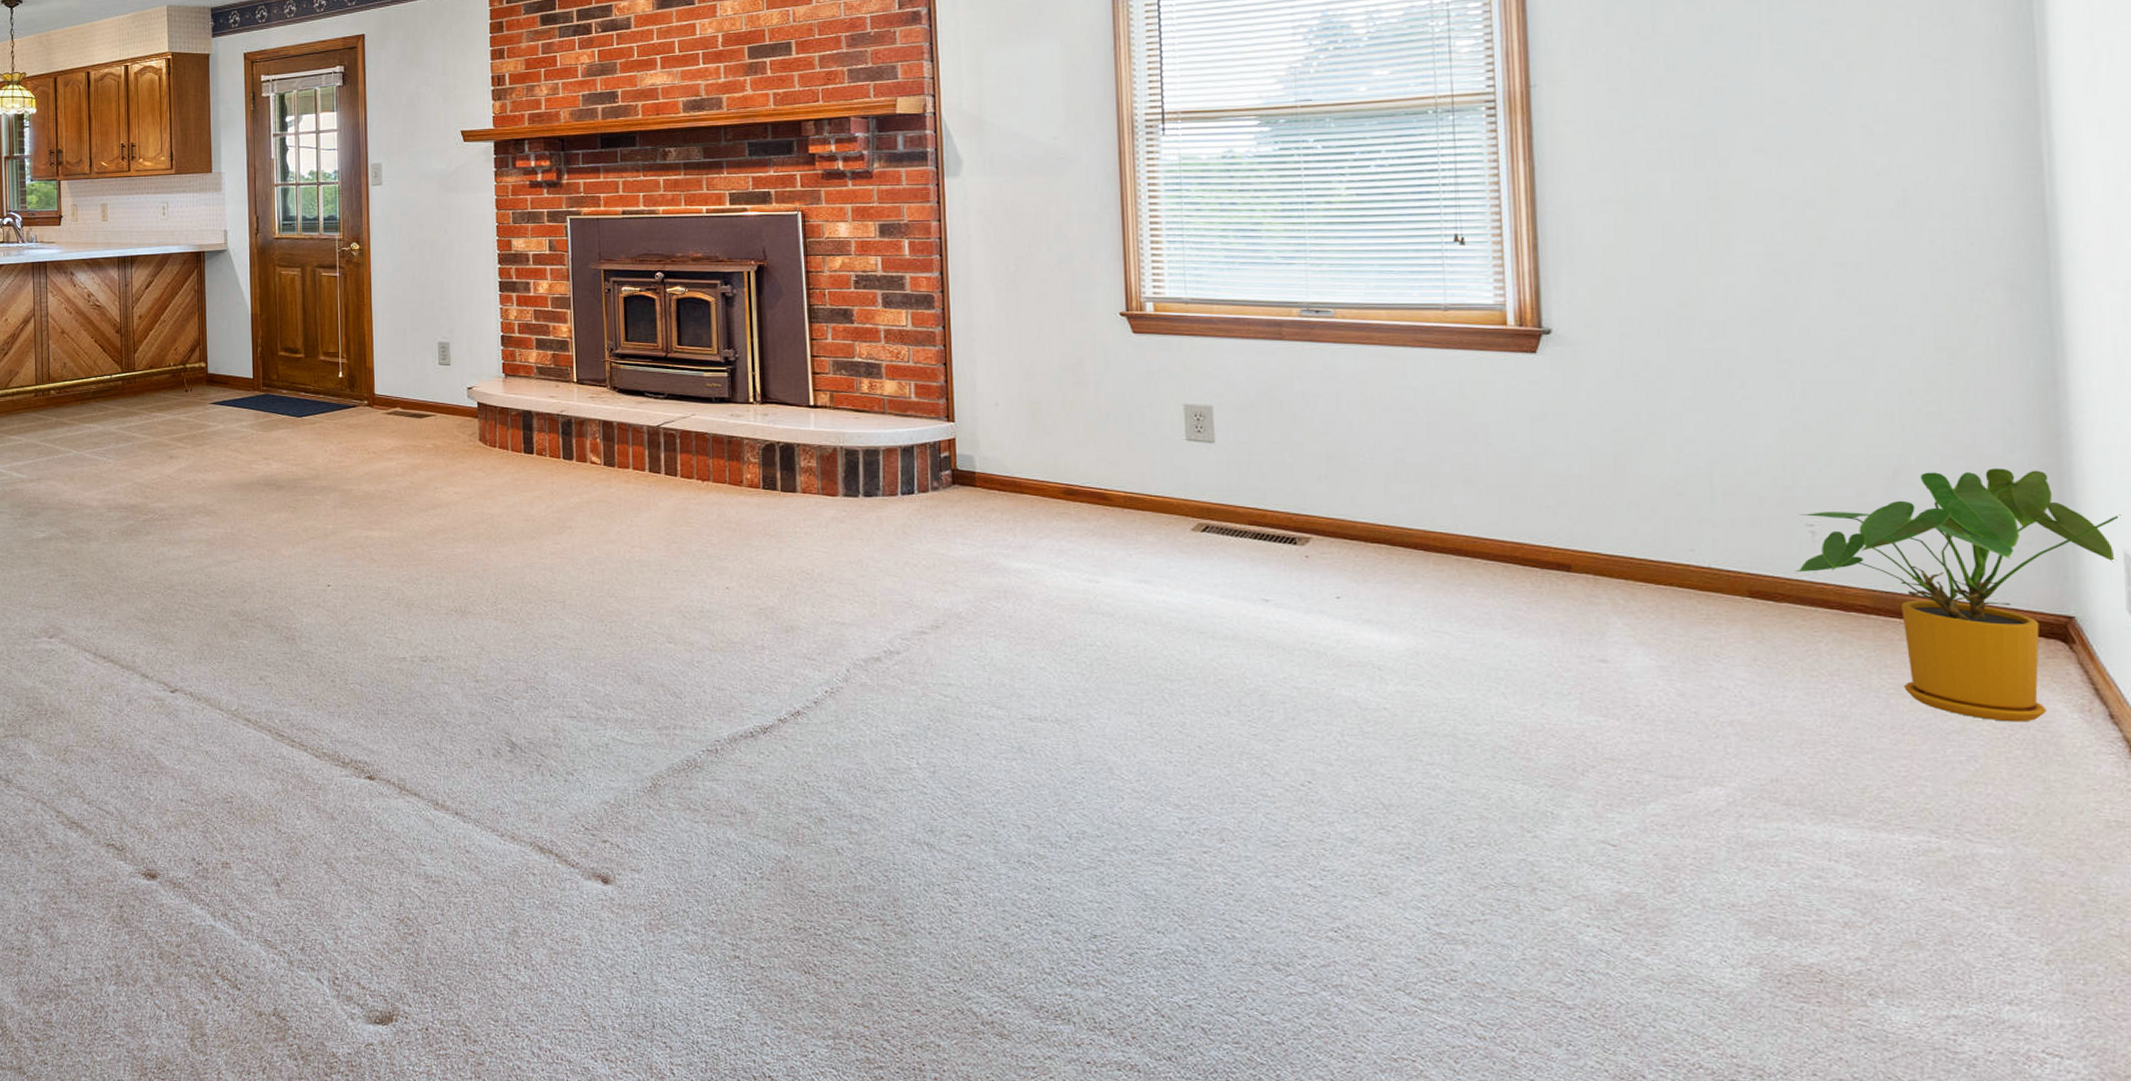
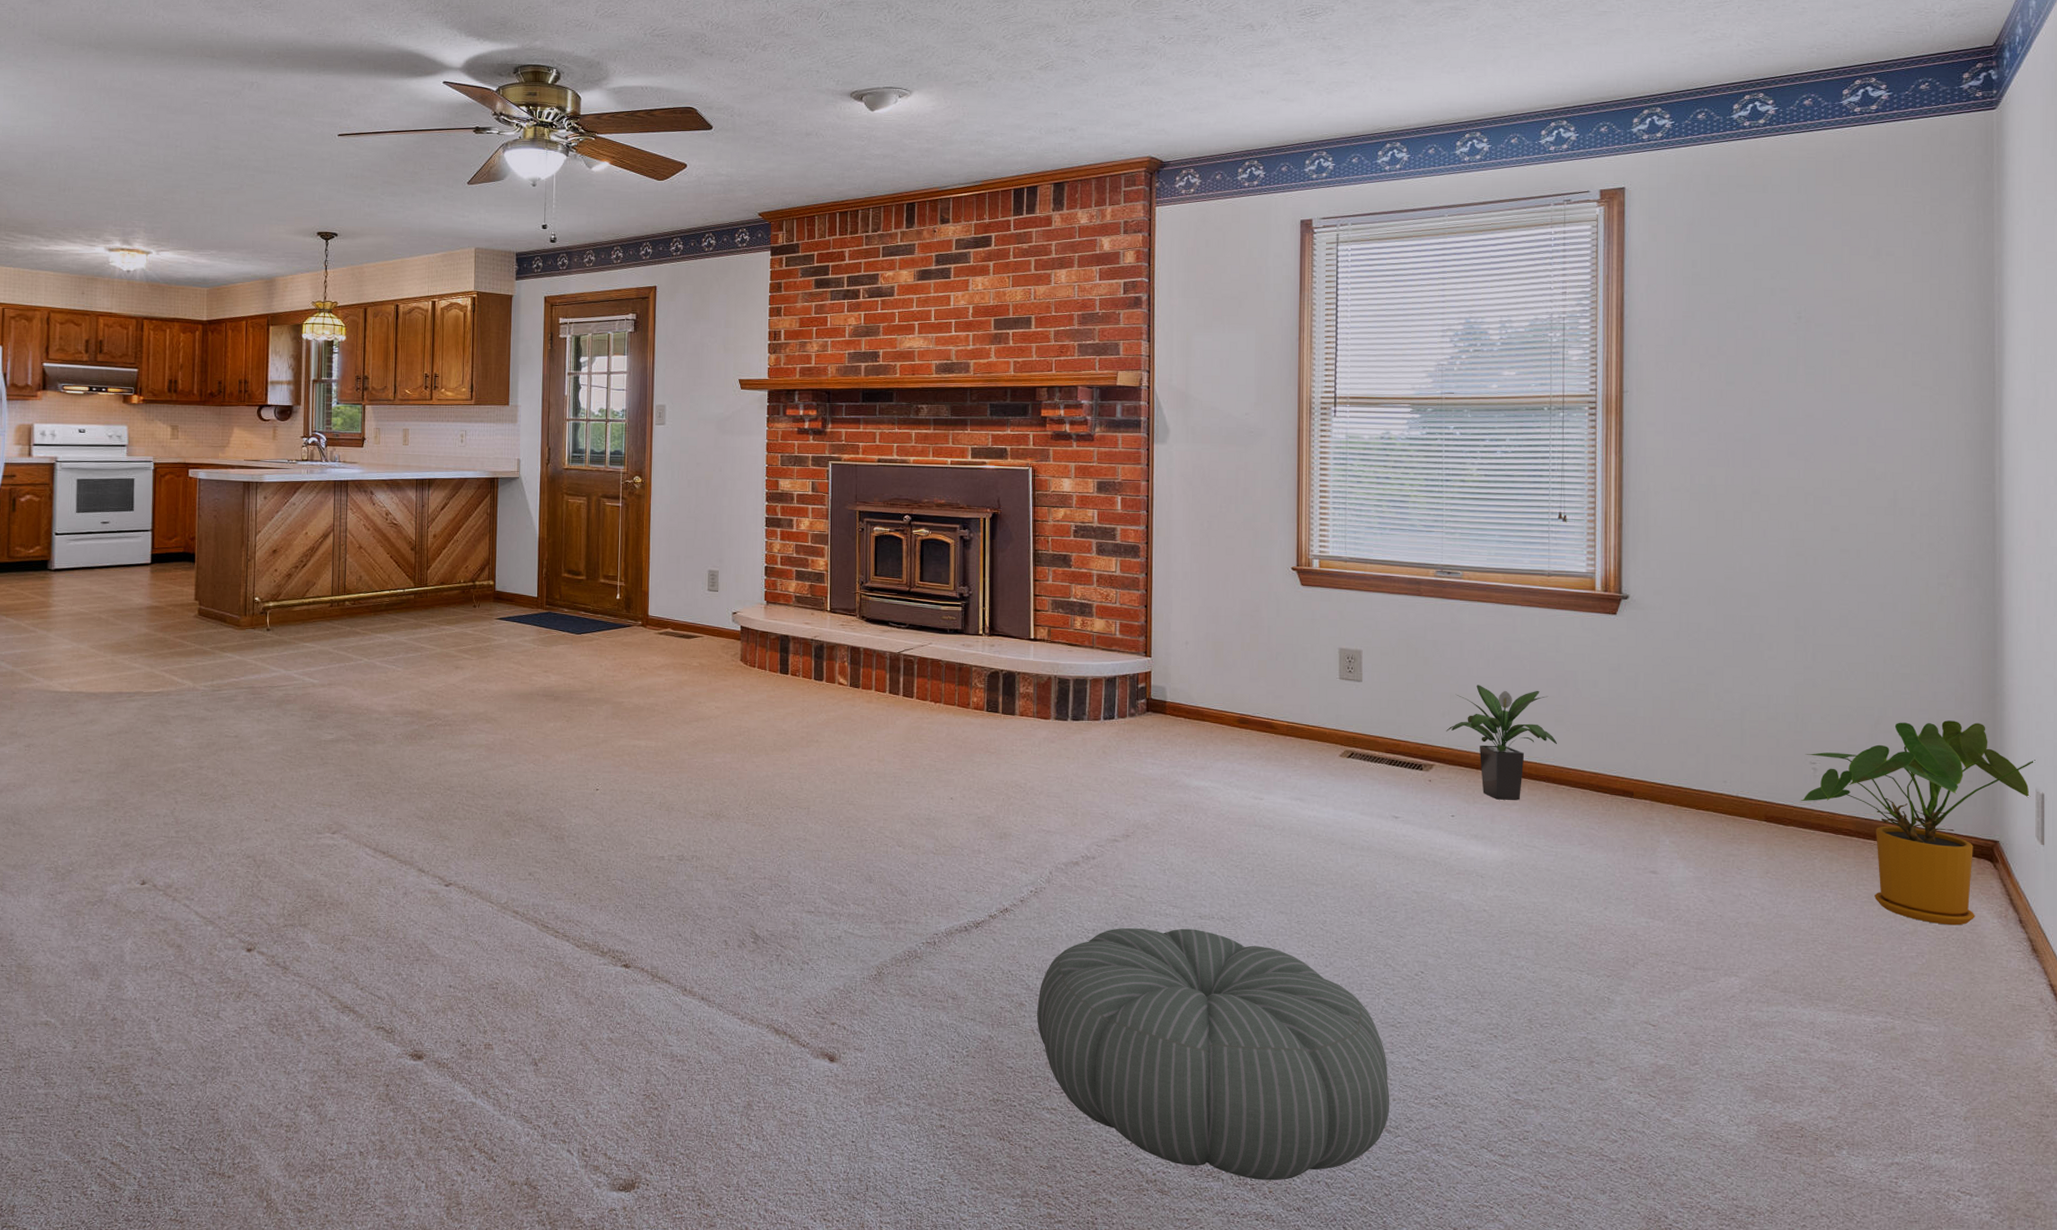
pouf: none [840,732,1278,1025] -> present [1037,928,1390,1181]
potted plant: none [1324,442,1467,578] -> present [1446,685,1557,800]

